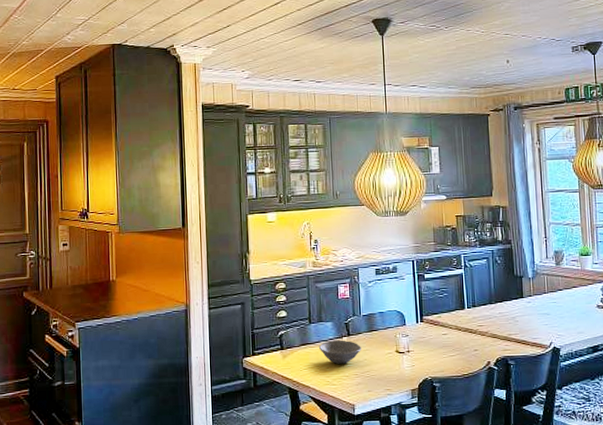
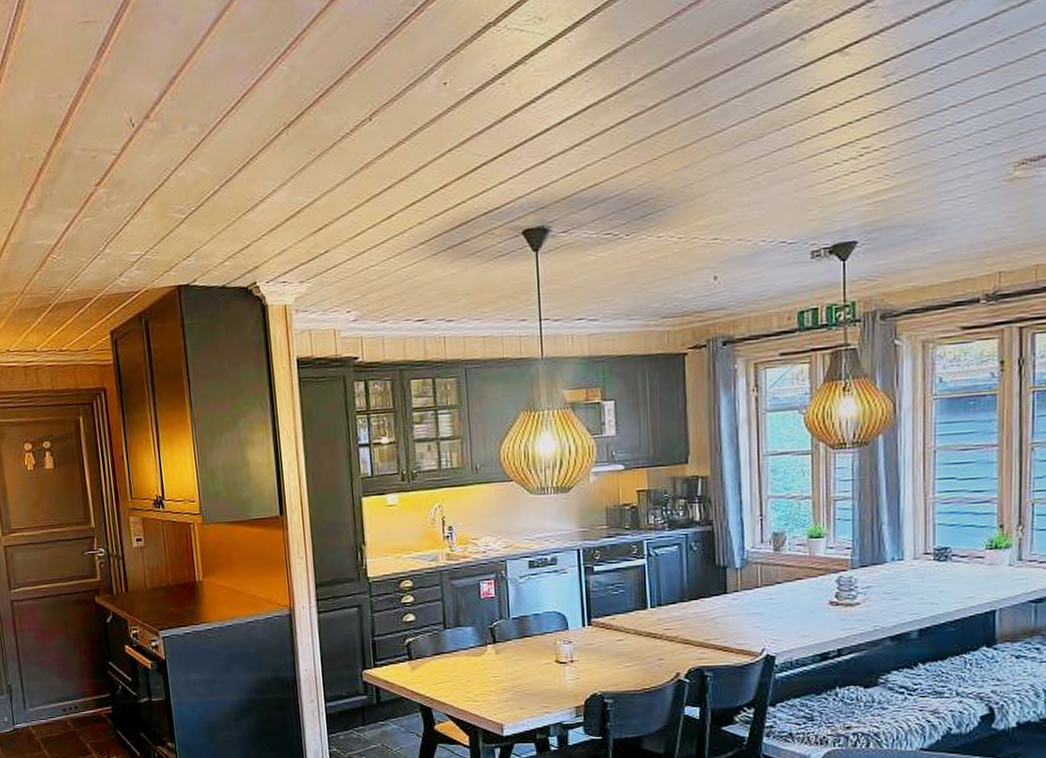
bowl: present [318,340,361,364] -> none [456,648,511,677]

